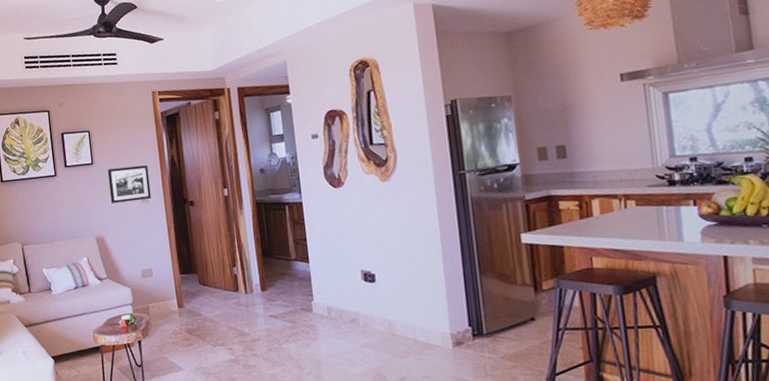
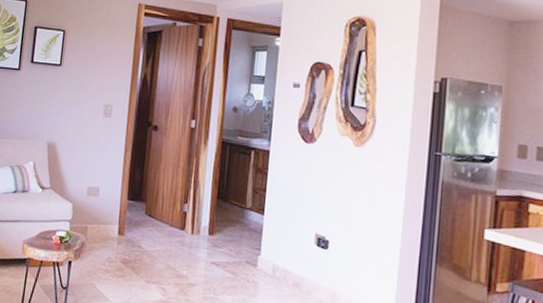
picture frame: present [107,165,151,203] -> none [71,74,118,115]

